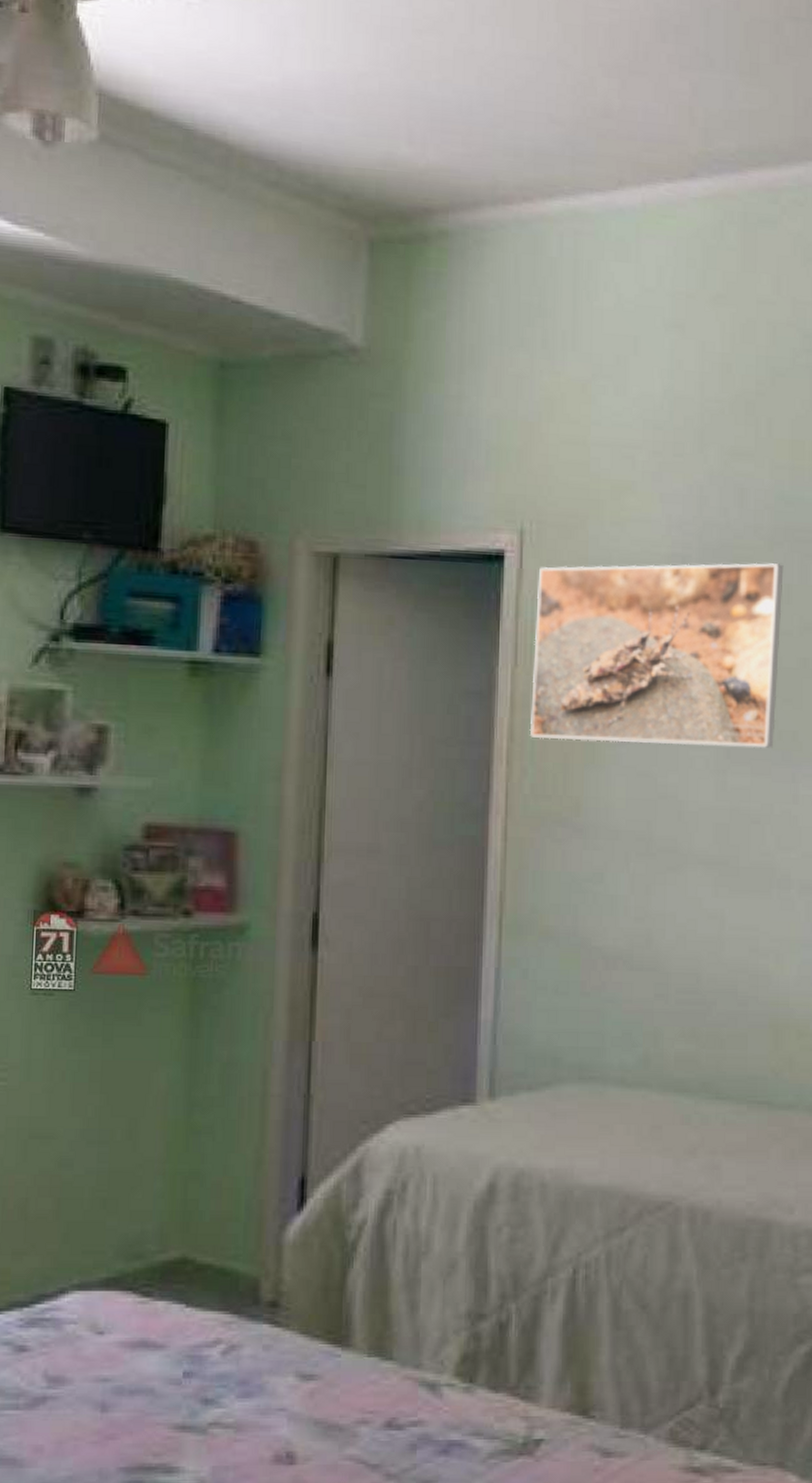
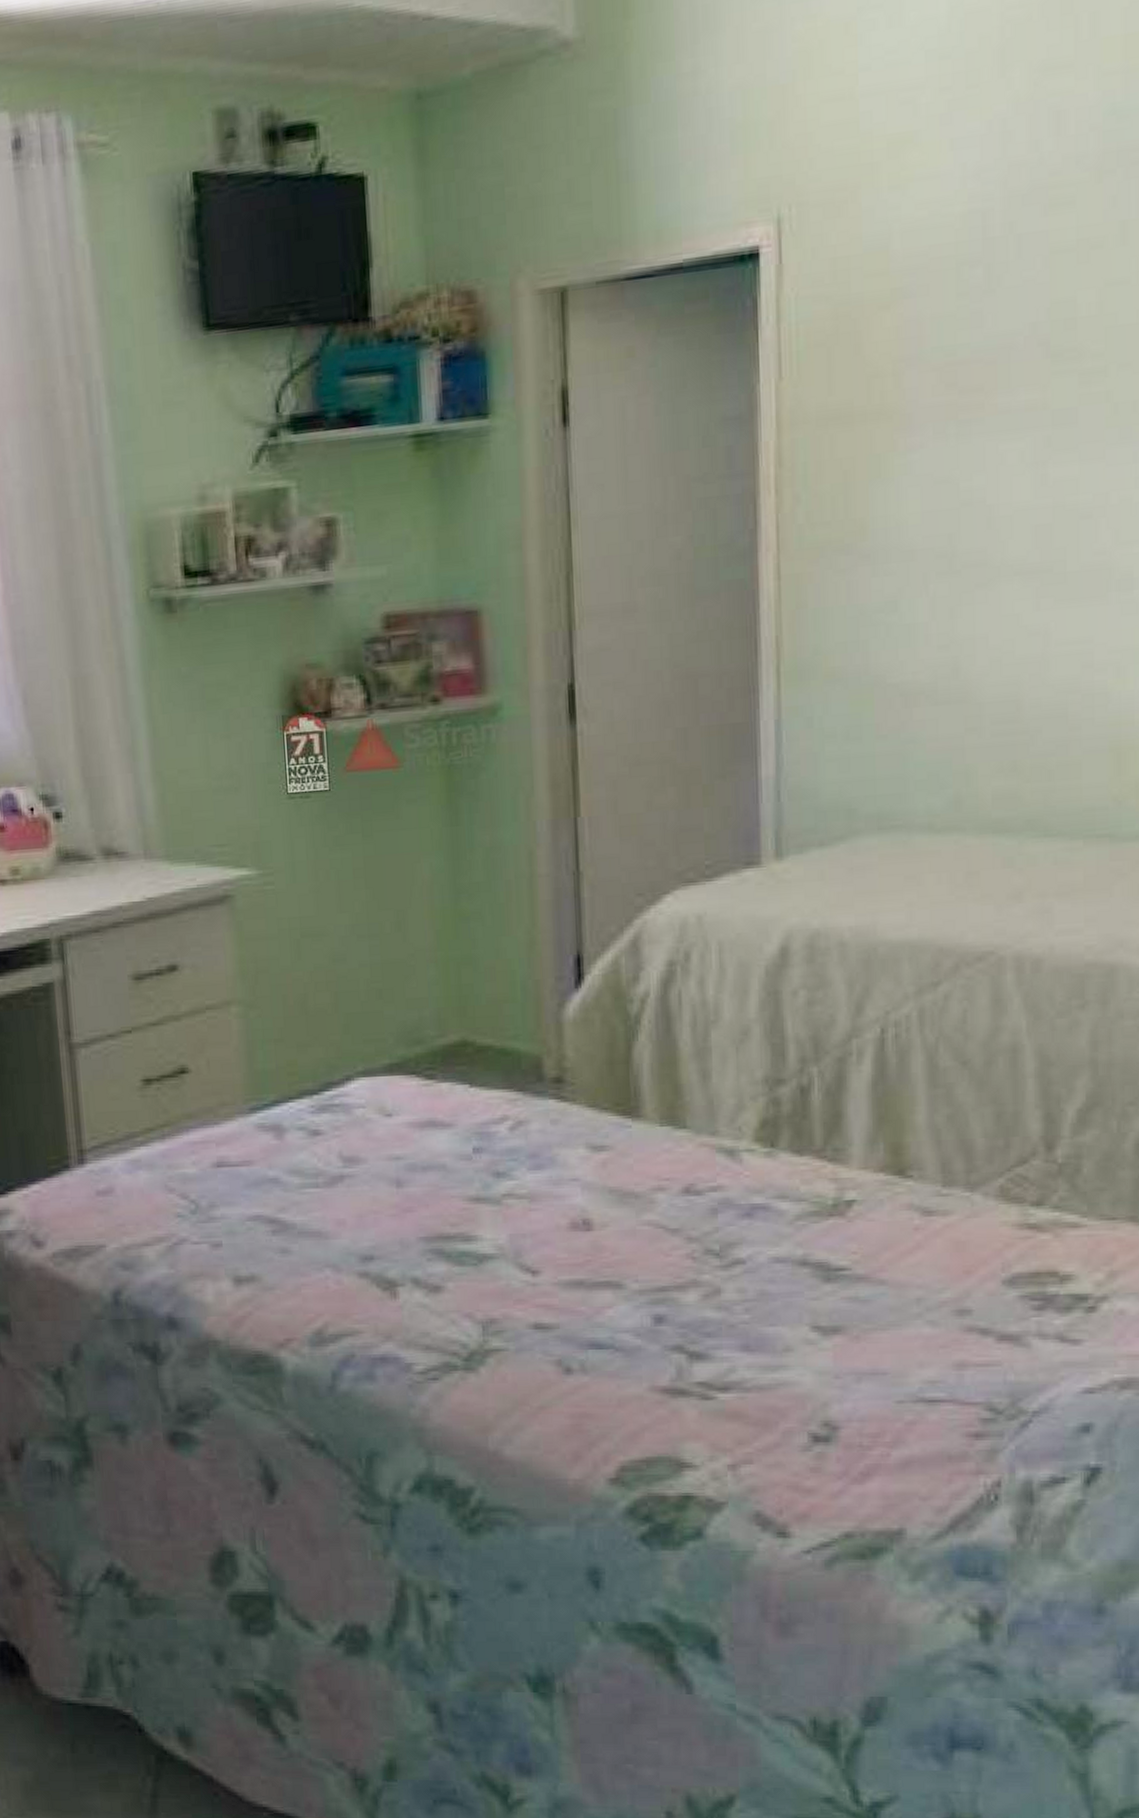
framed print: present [529,562,784,748] -> none [800,195,1117,459]

